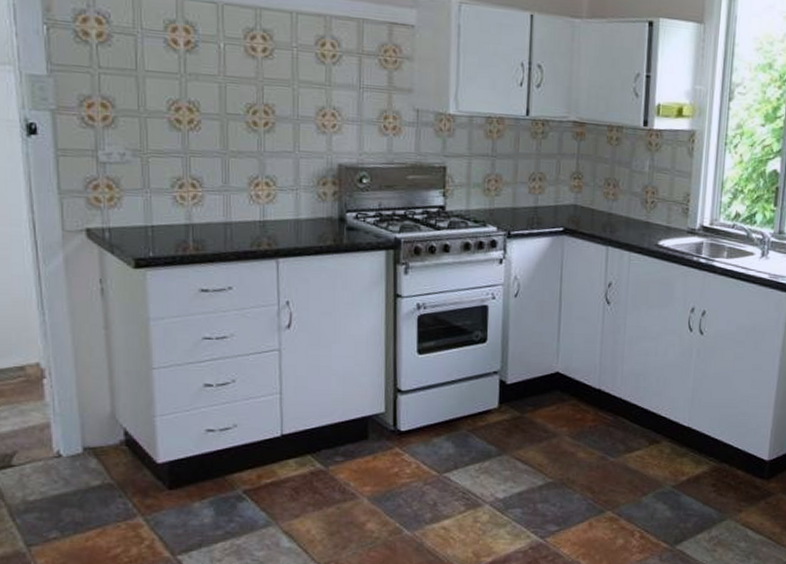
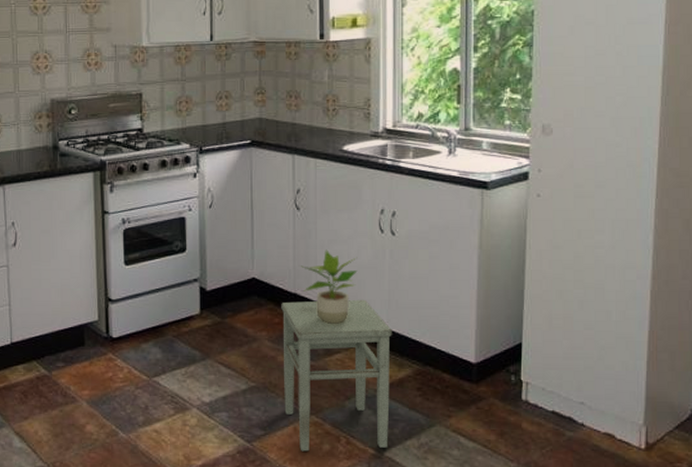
stool: none [580,397,693,546] -> present [281,299,392,452]
potted plant: none [607,346,665,422] -> present [301,249,358,325]

